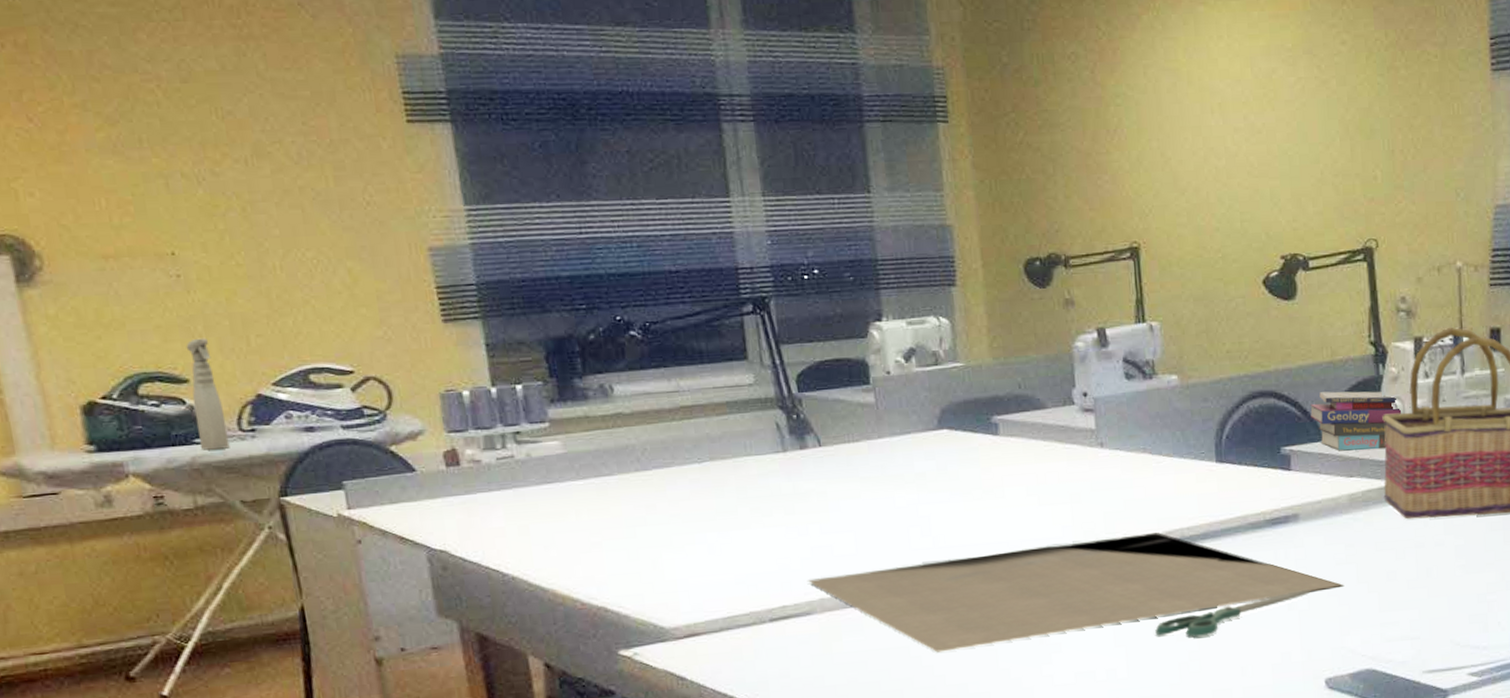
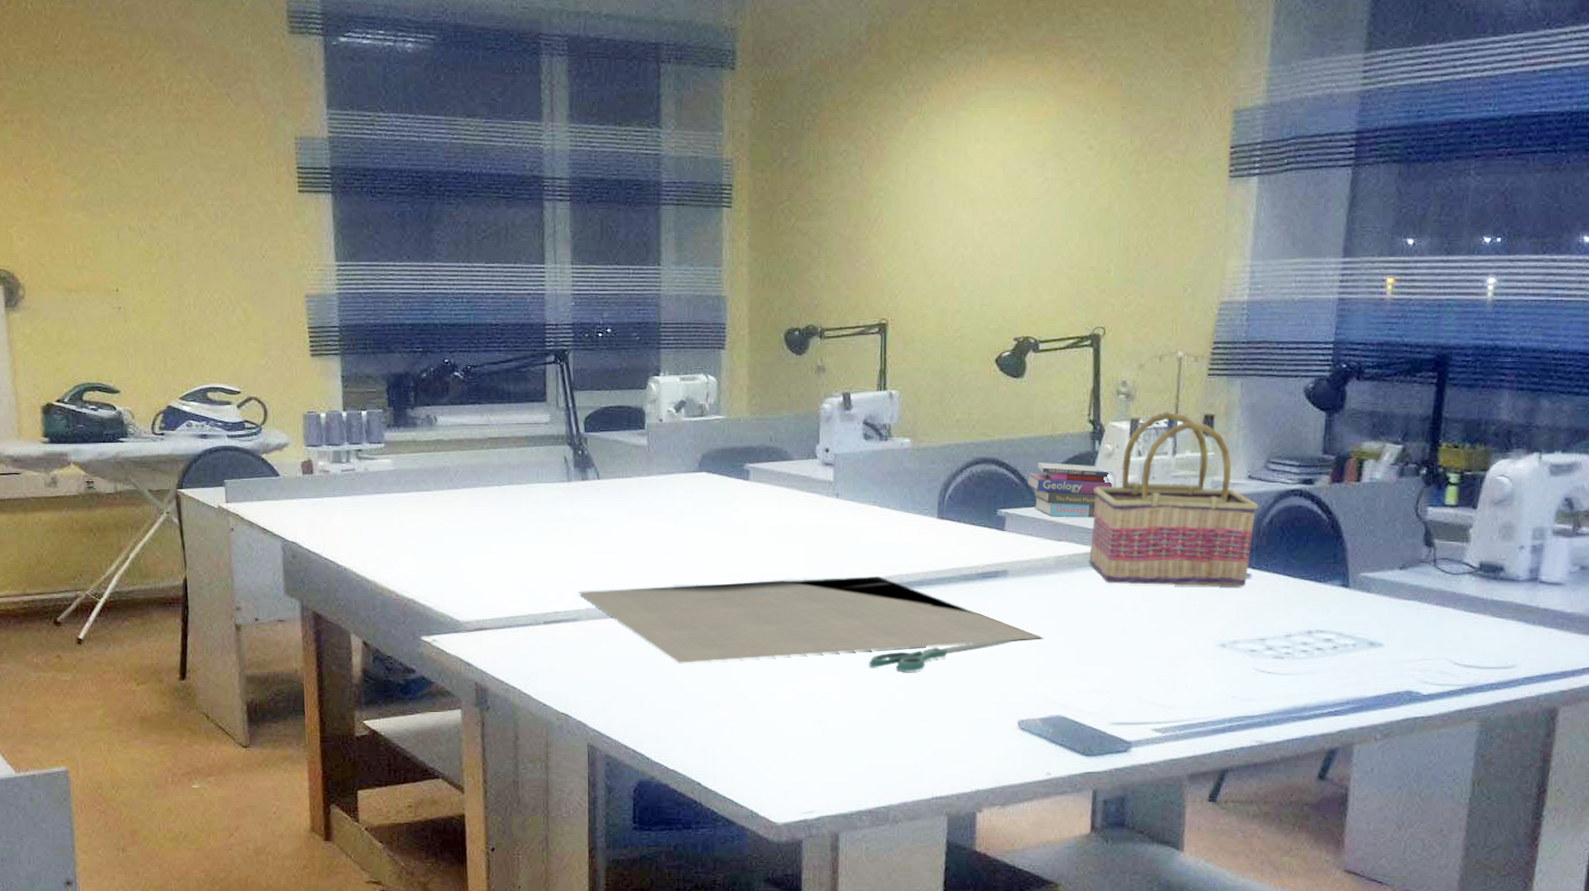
spray bottle: present [186,338,230,450] -> none [120,358,144,447]

